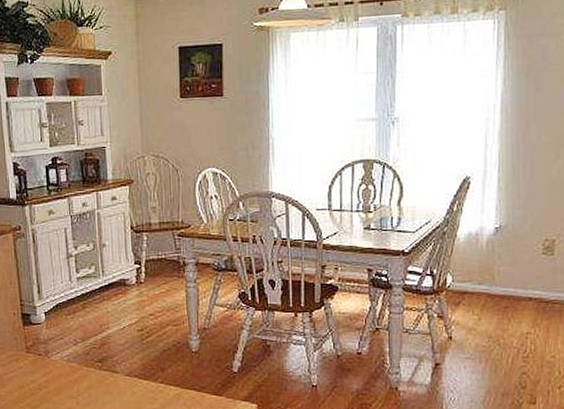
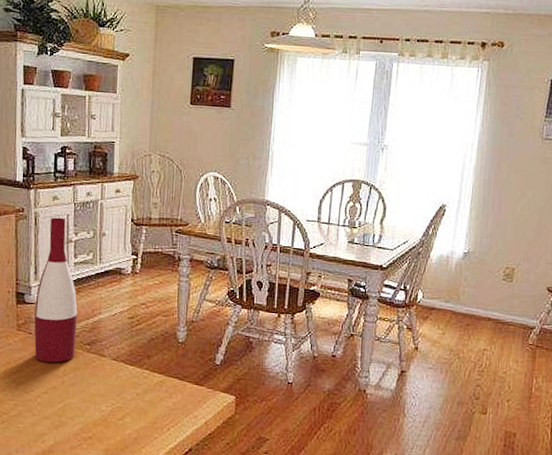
wine bottle: none [41,232,87,383] -> present [34,217,78,363]

